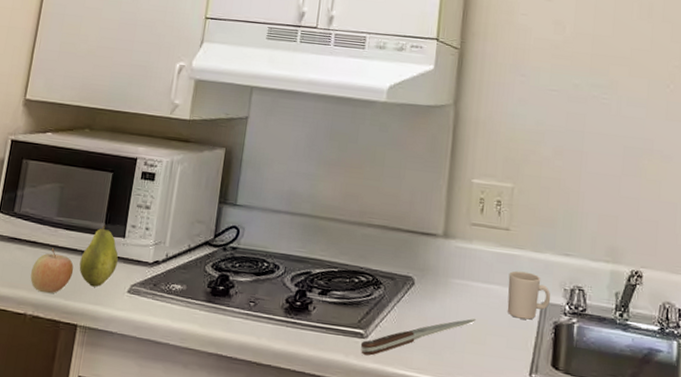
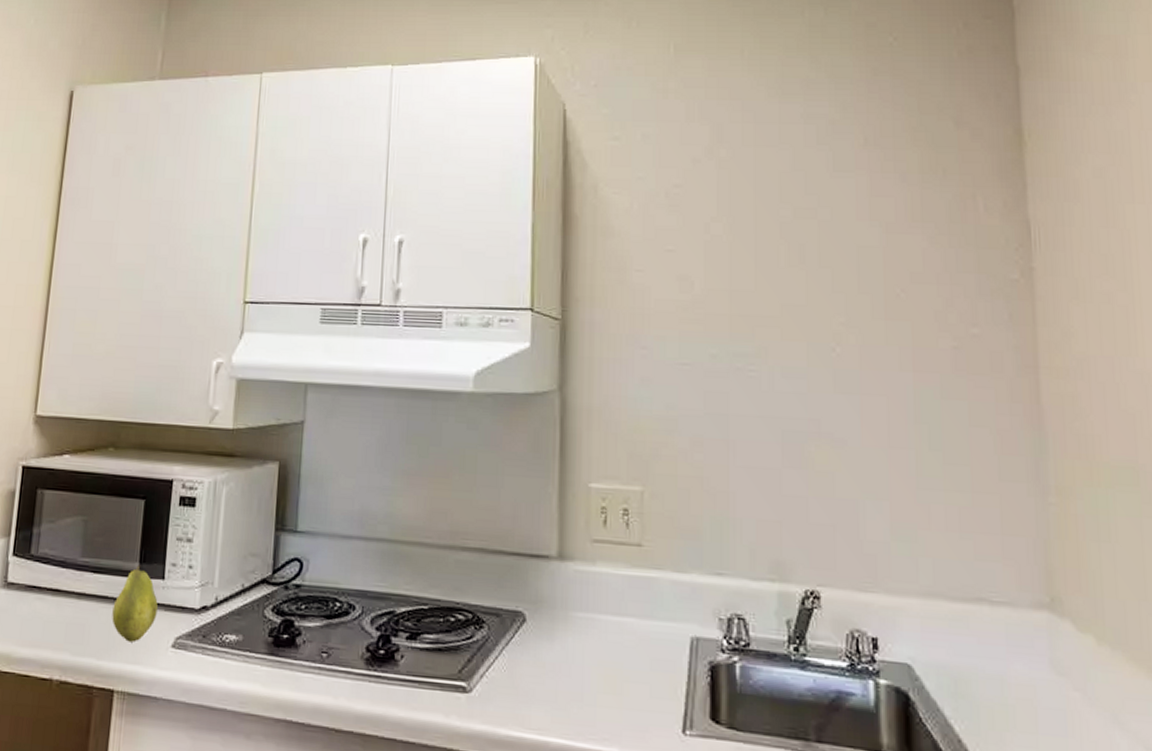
fruit: present [30,248,74,294] -> none [54,596,106,653]
kitchen knife: present [360,319,475,356] -> none [463,662,607,715]
mug: present [507,270,551,320] -> none [645,597,703,660]

